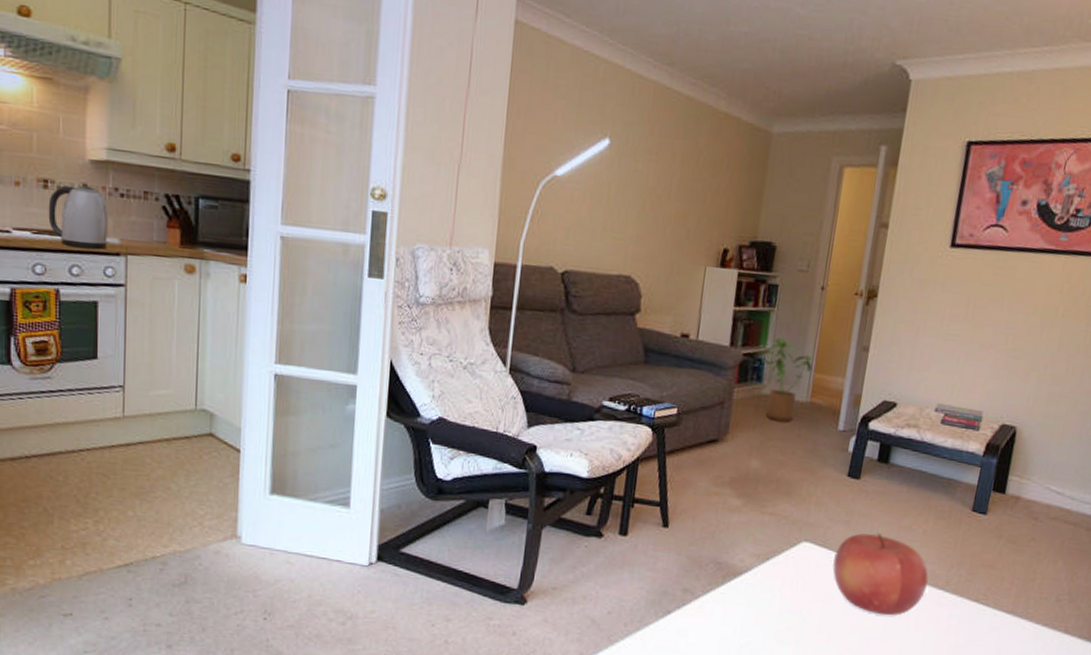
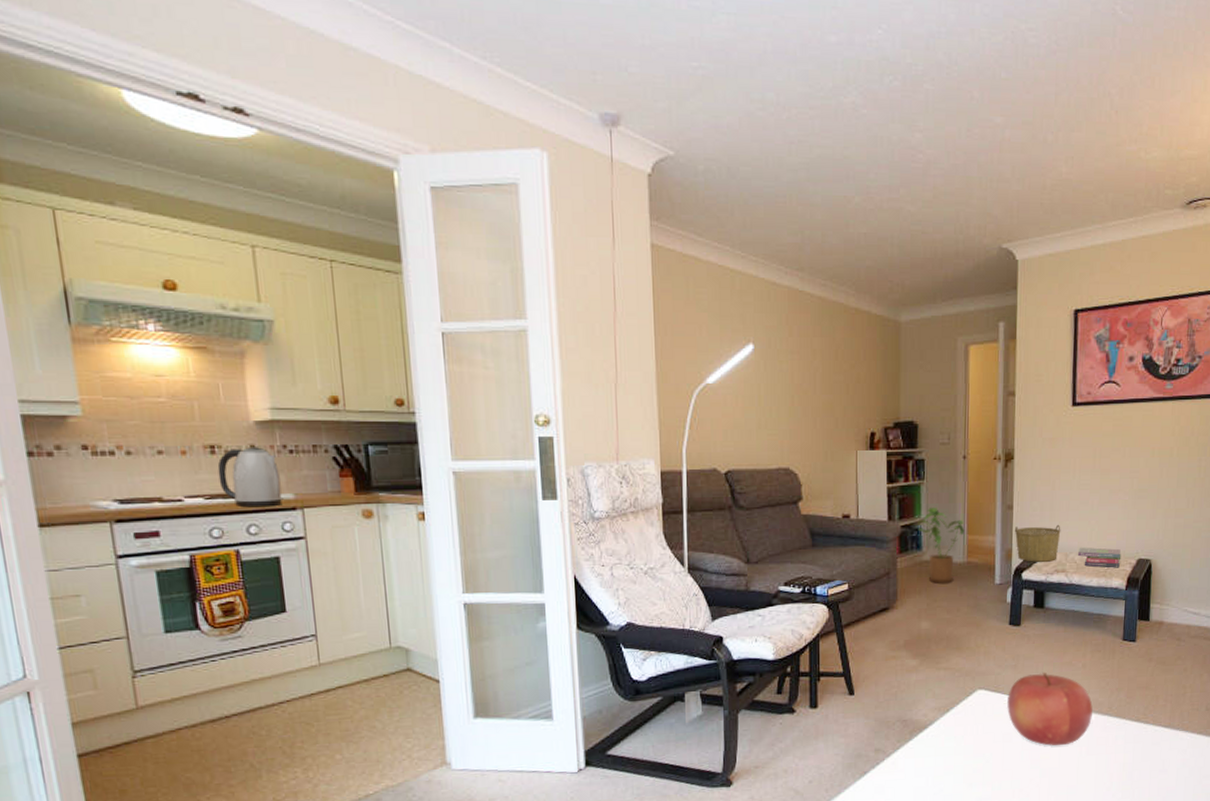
basket: none [866,371,920,414] -> present [1014,524,1061,562]

